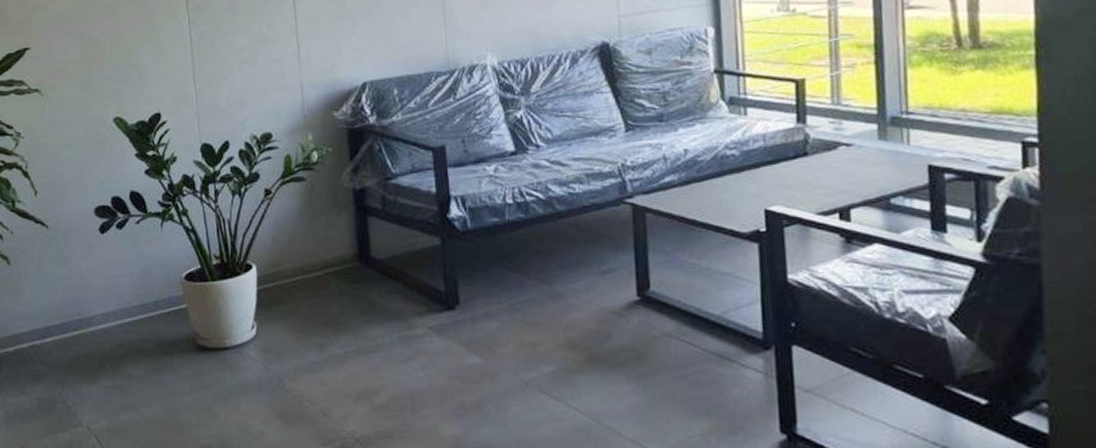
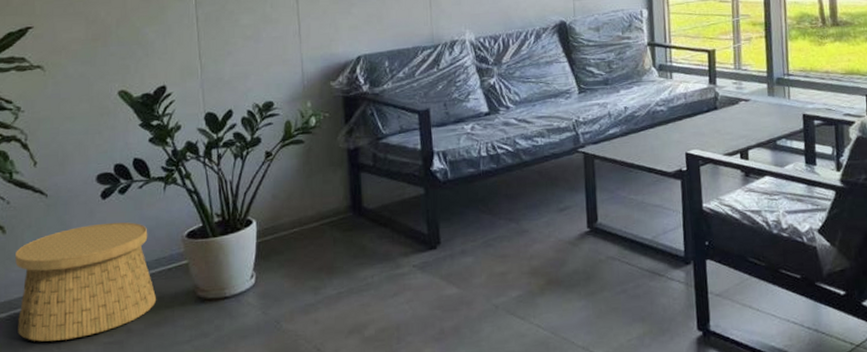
basket: none [20,259,157,380] -> present [15,222,157,342]

